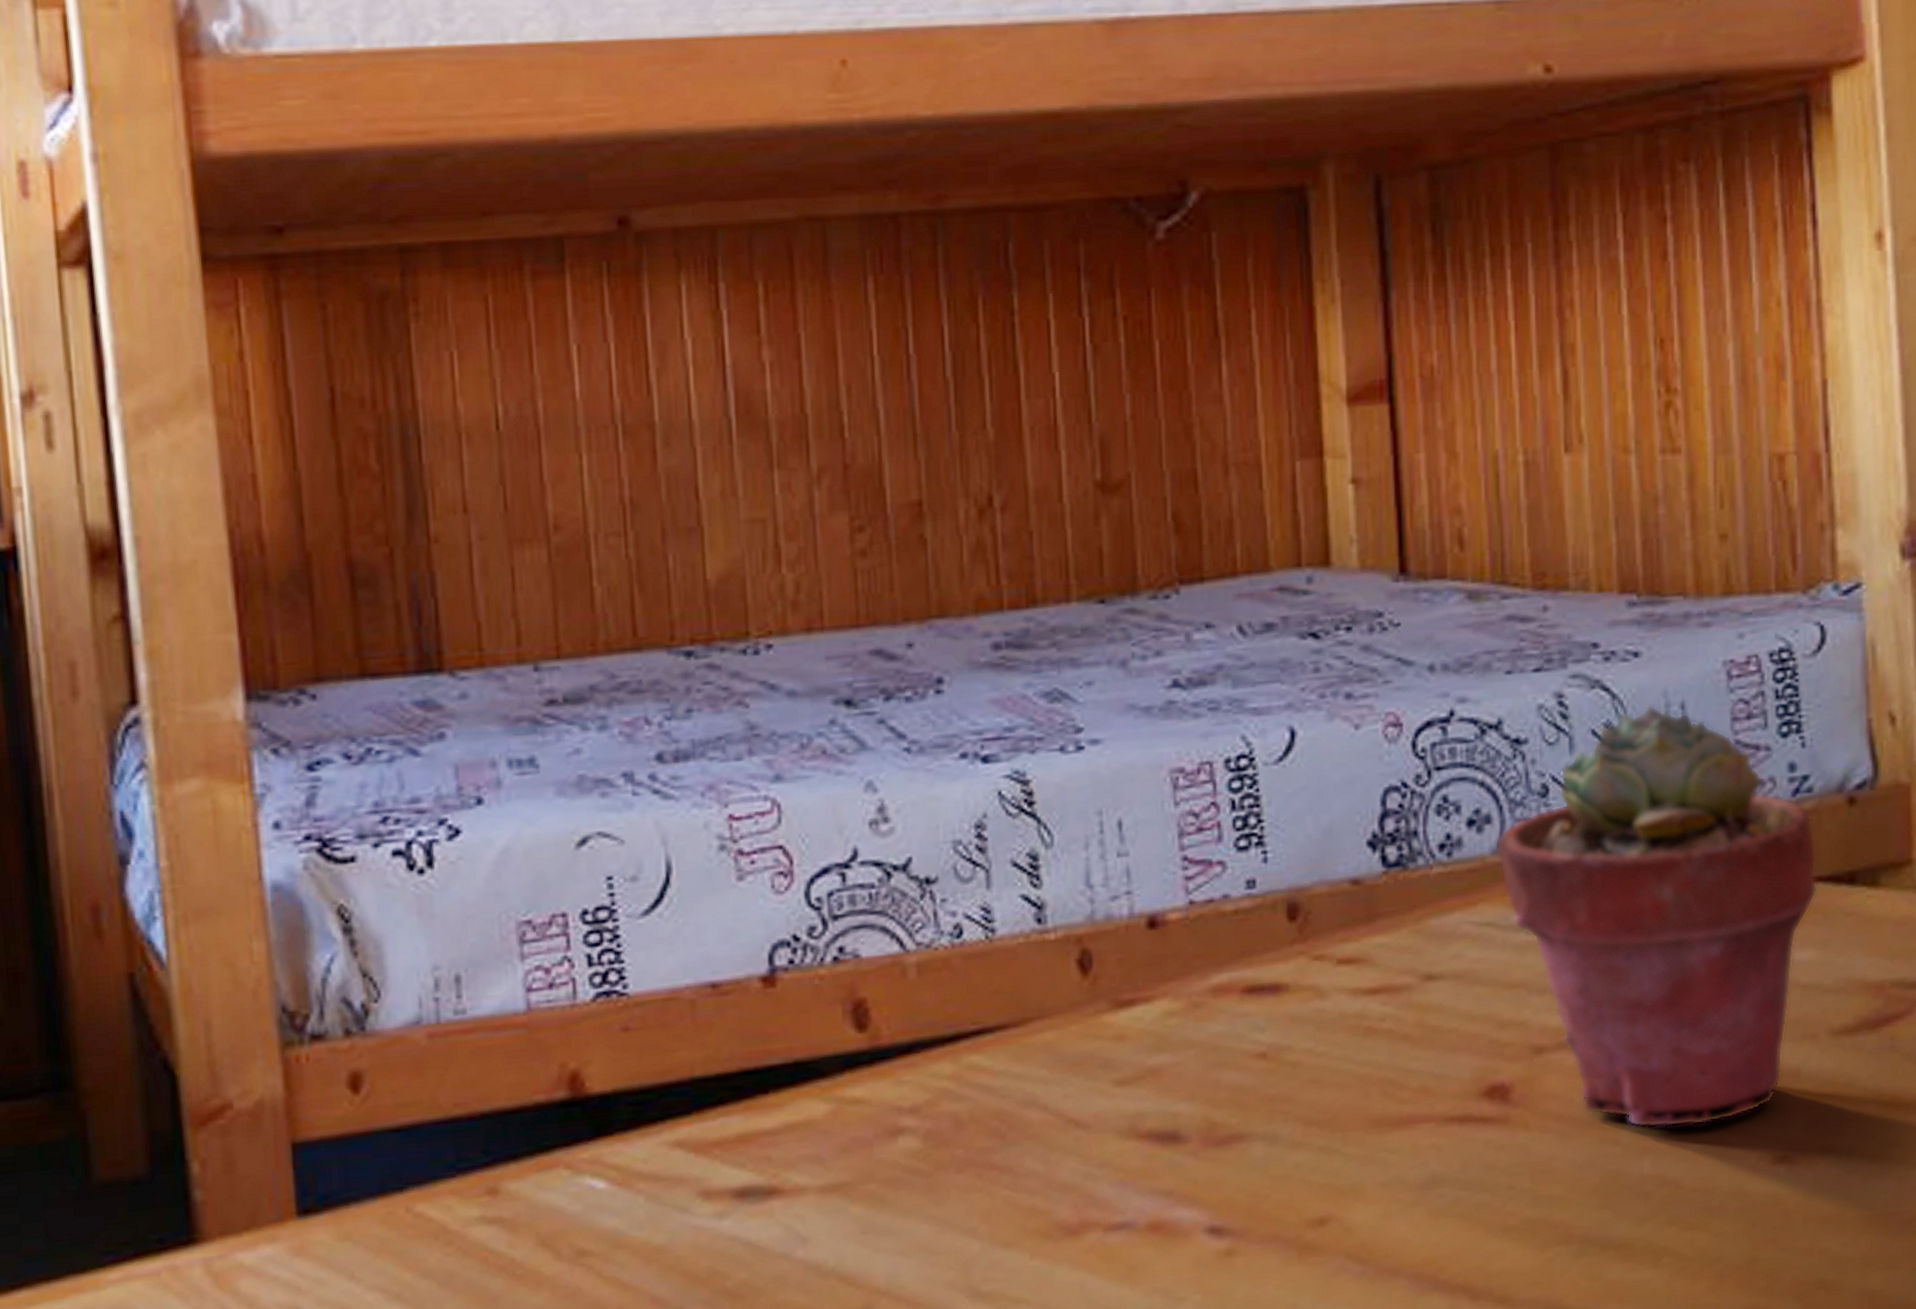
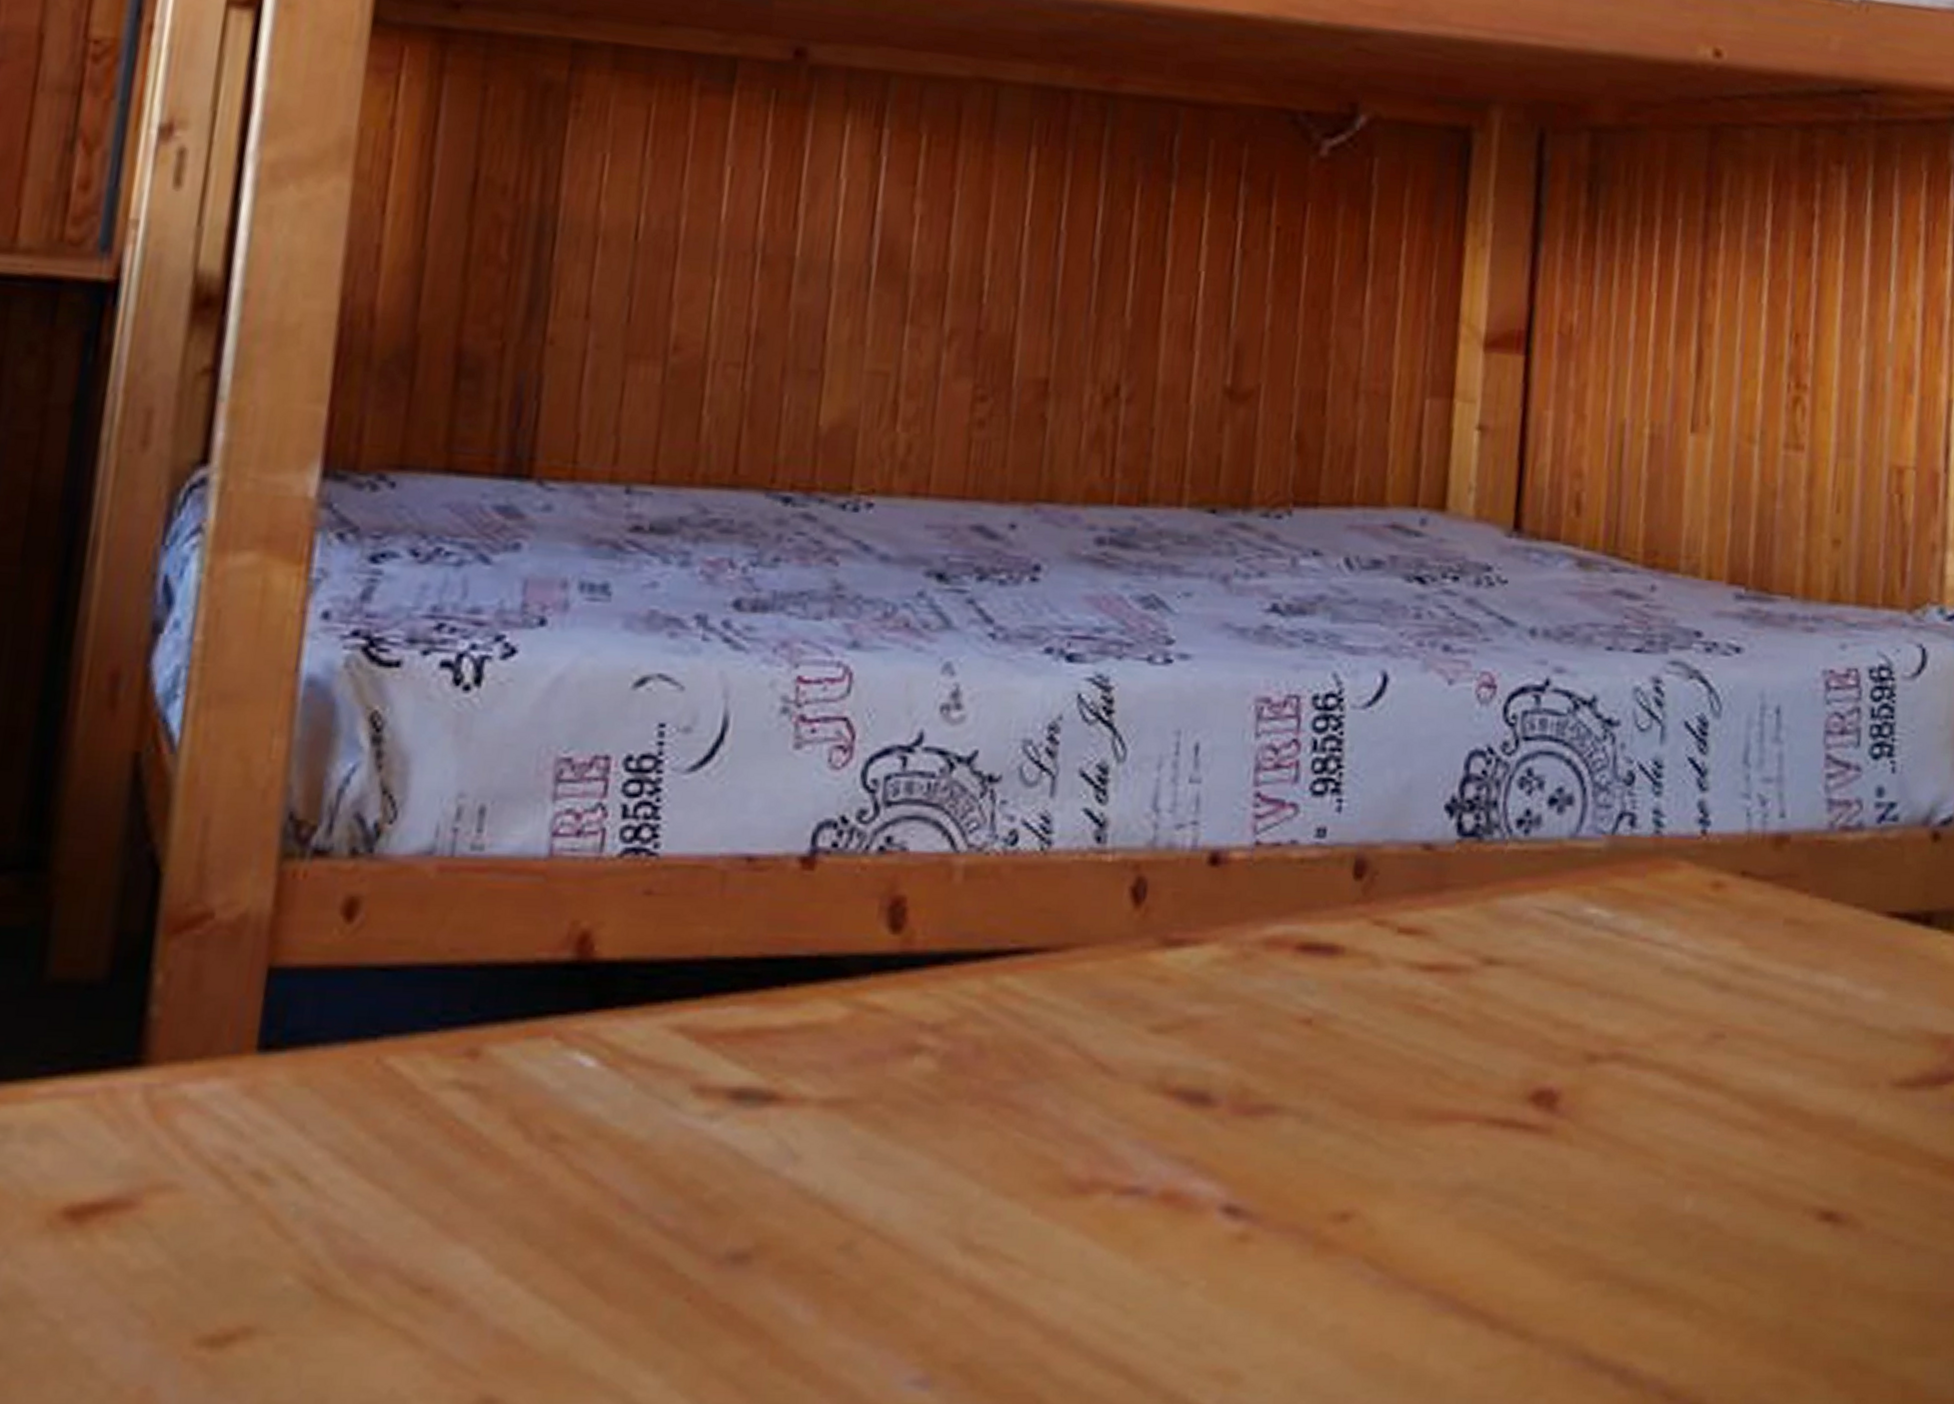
potted succulent: present [1494,704,1817,1128] -> none [1572,703,1896,1166]

